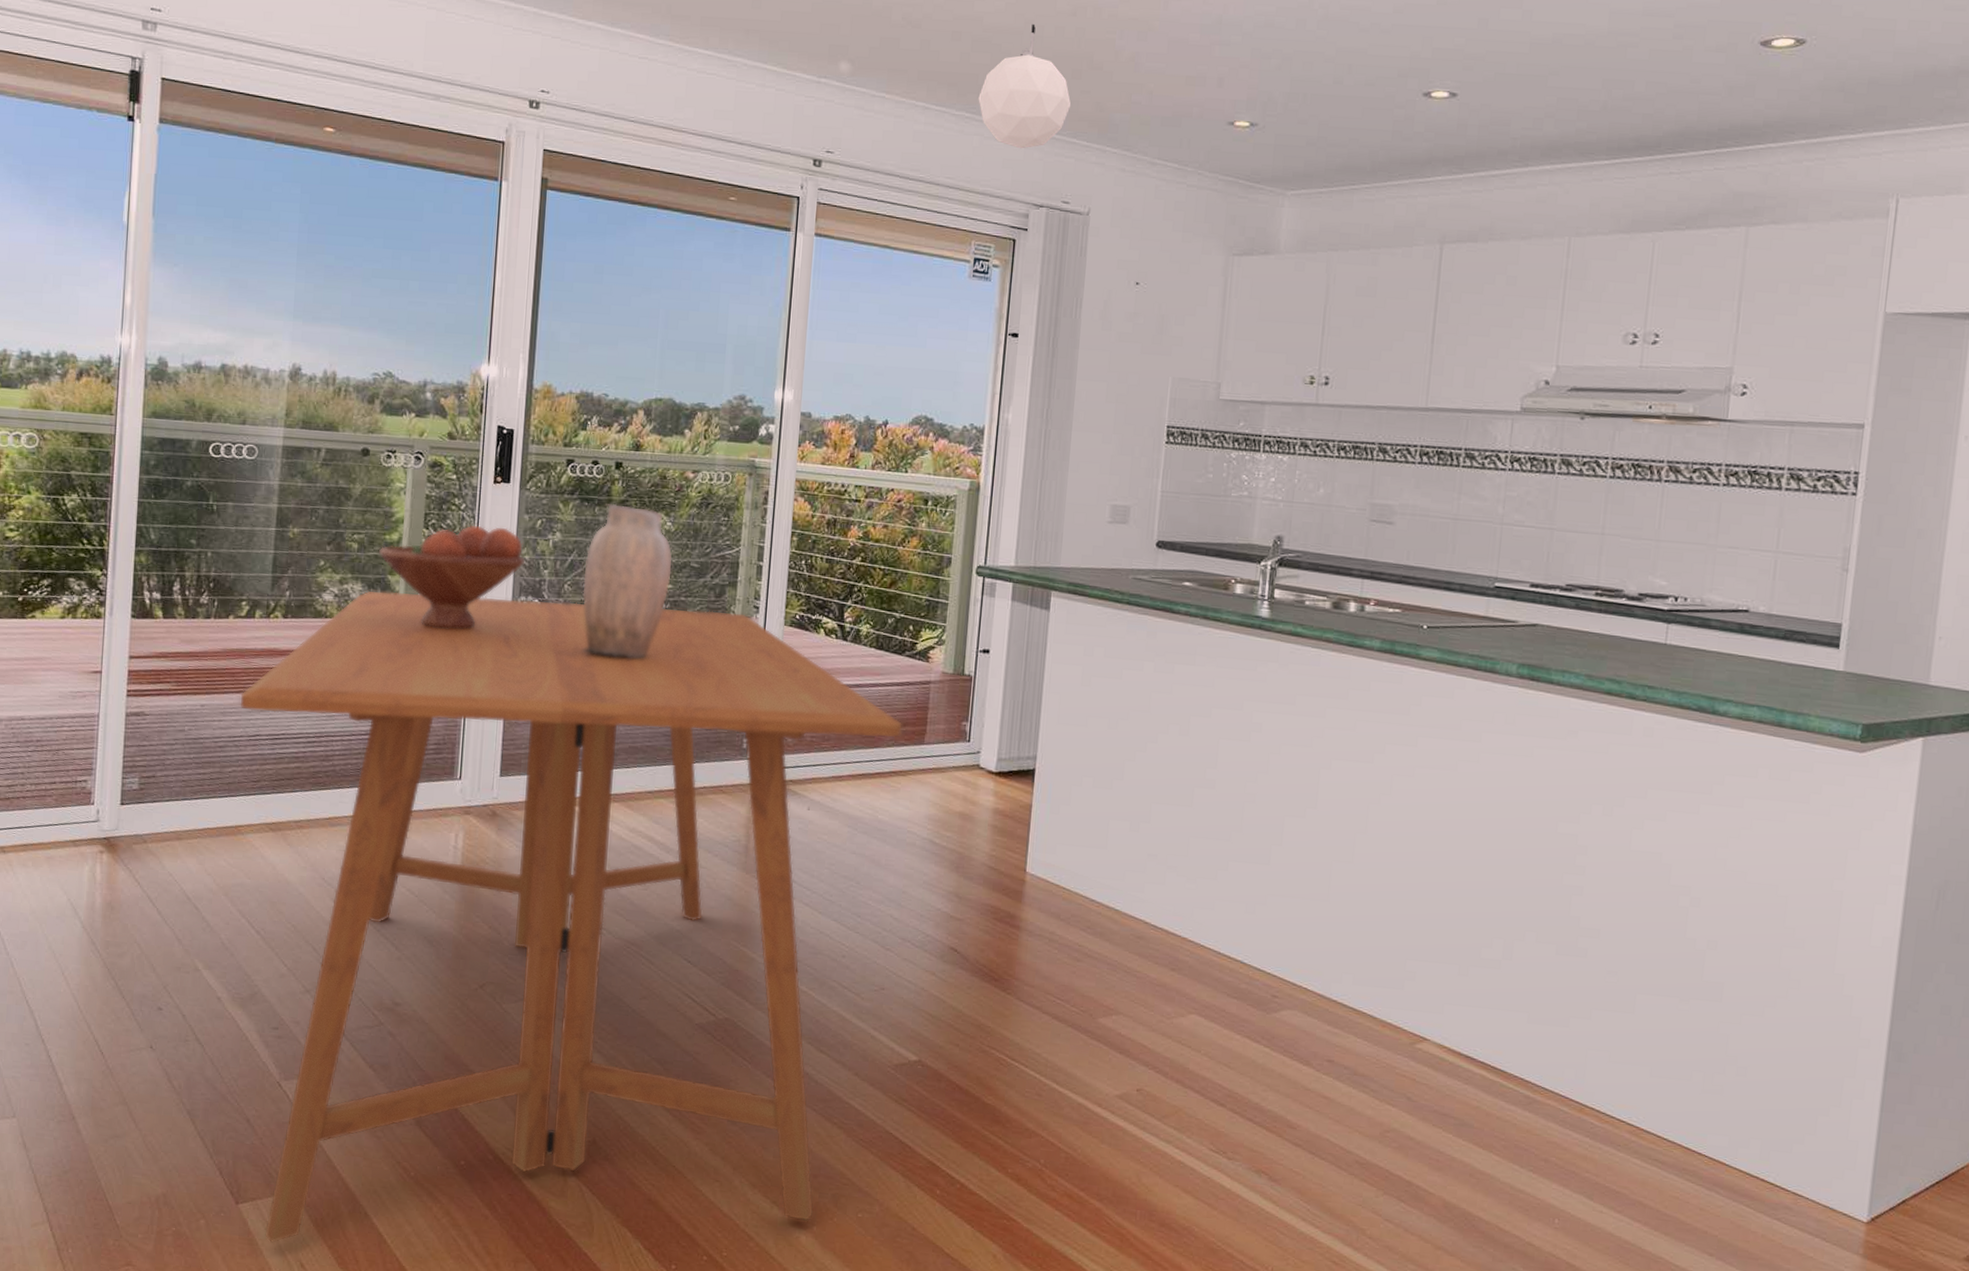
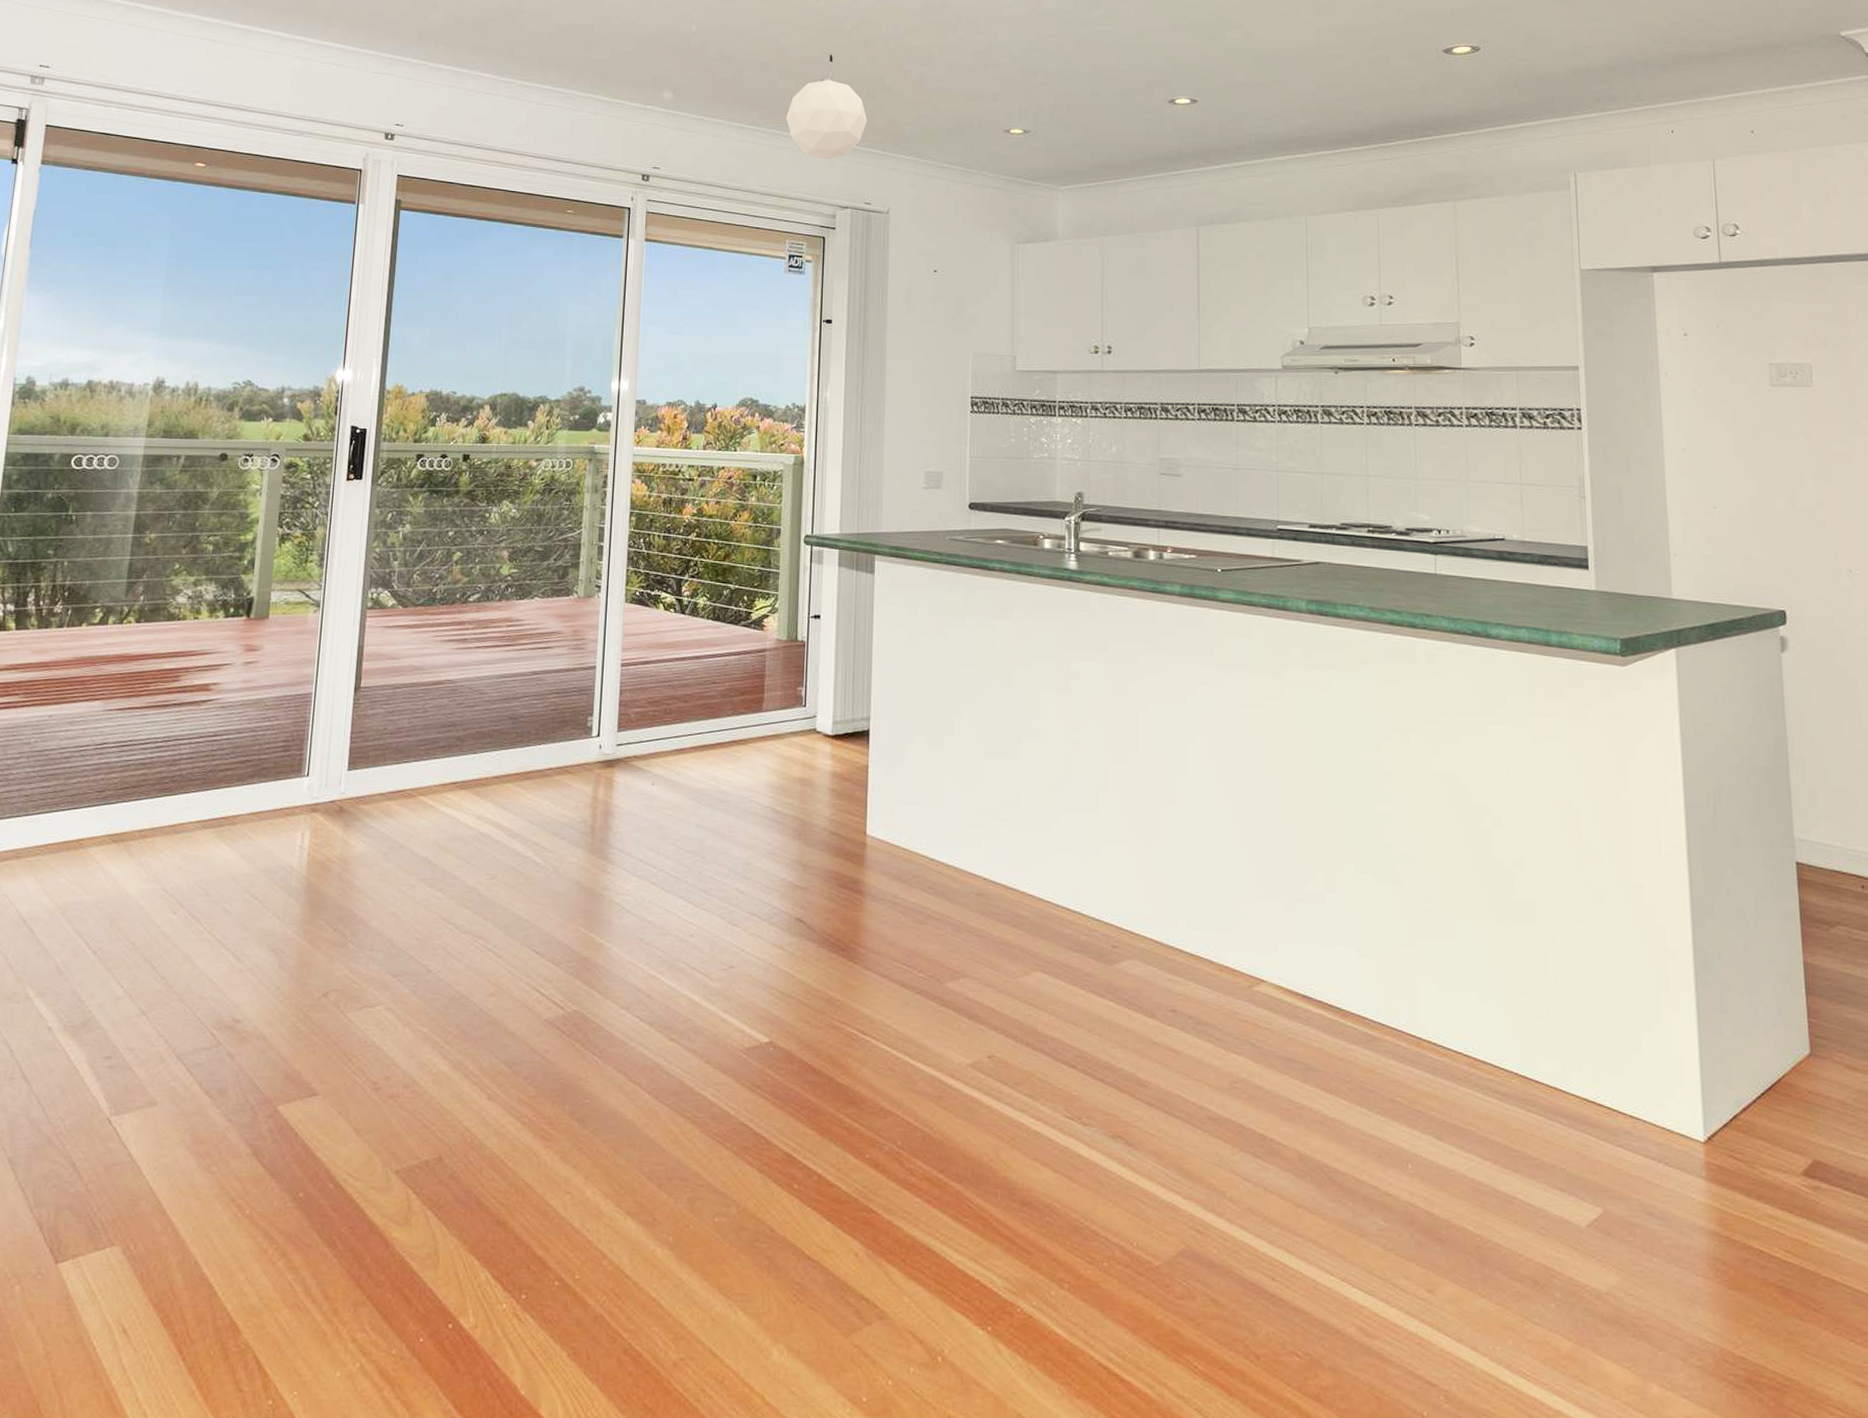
dining table: present [240,590,902,1243] -> none [85,590,740,1306]
fruit bowl: present [378,524,524,630] -> none [232,521,375,625]
vase: present [582,503,672,660] -> none [430,493,517,644]

